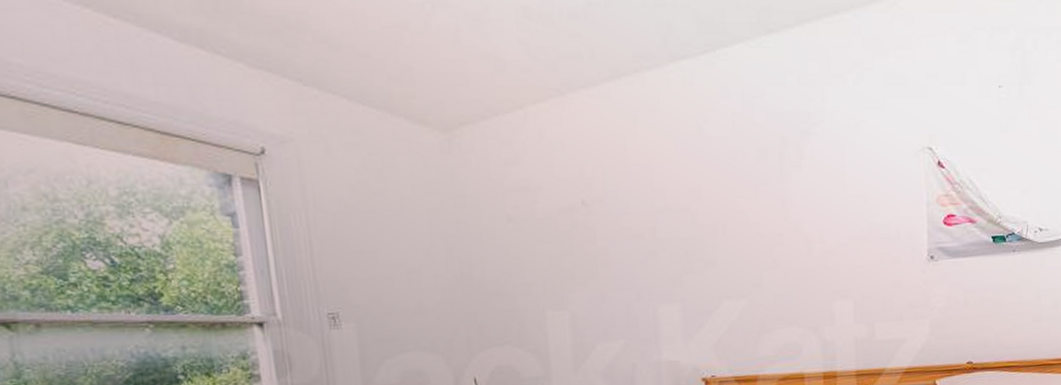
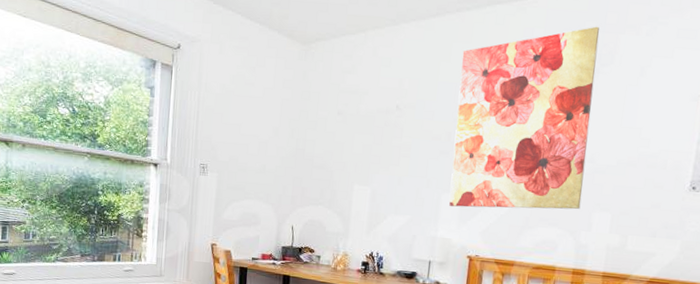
wall art: none [650,78,818,320] -> present [449,26,600,210]

